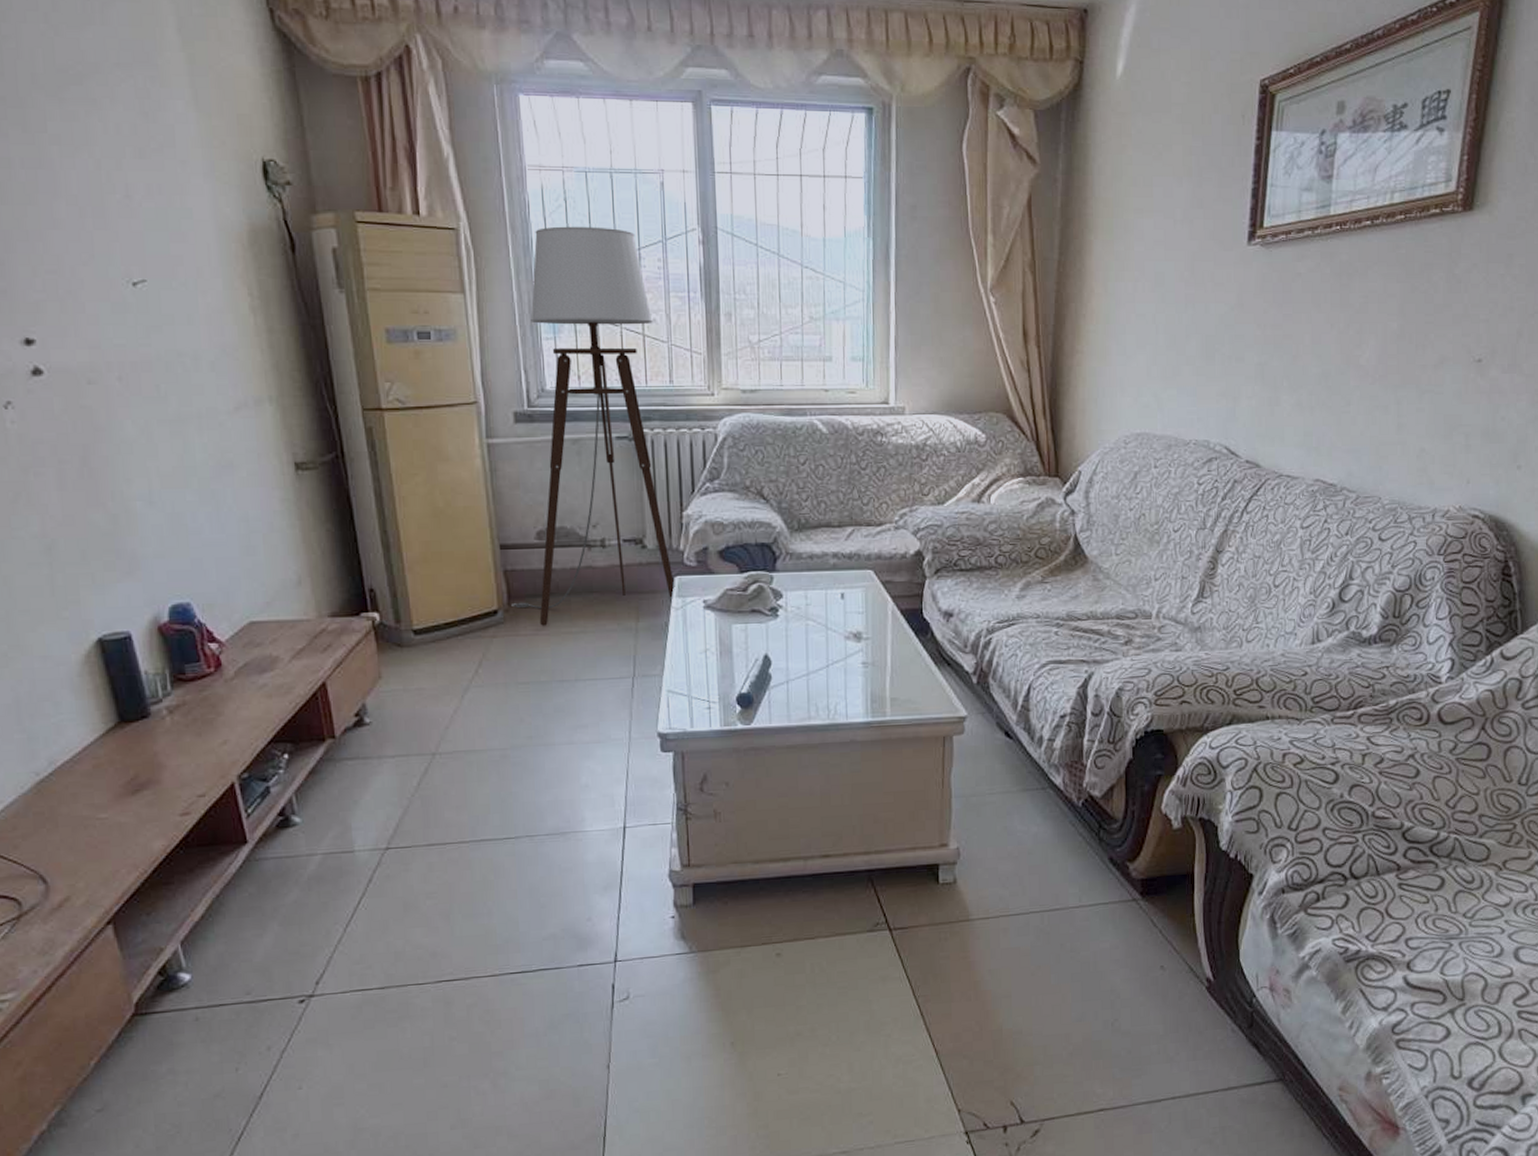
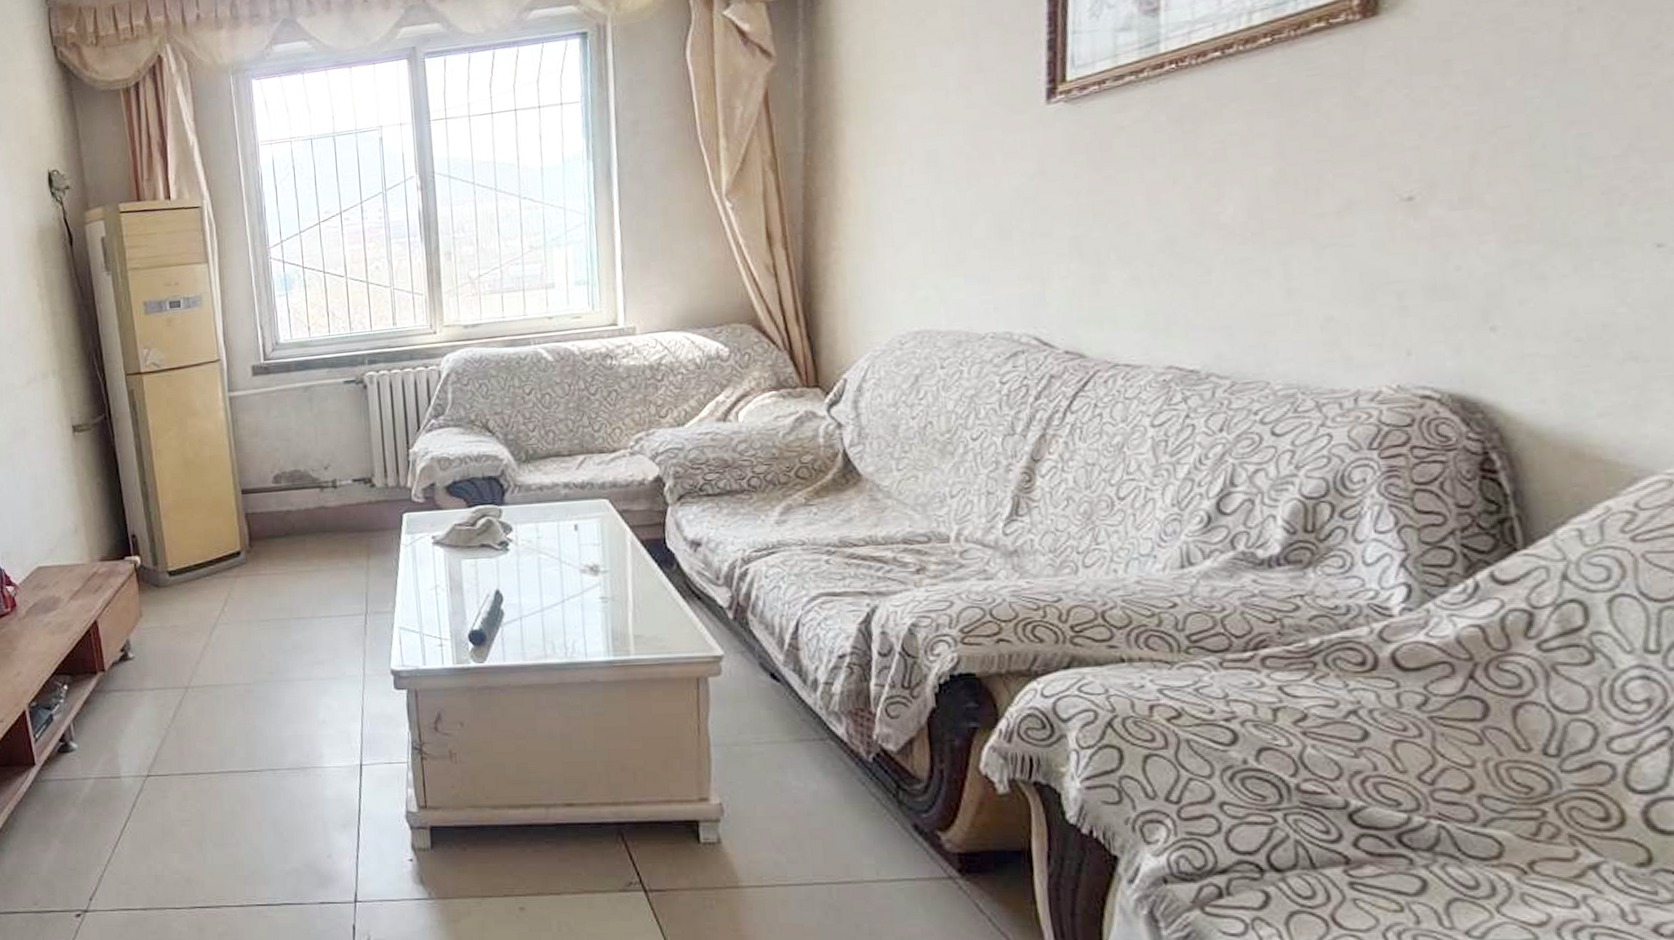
floor lamp: present [511,226,675,626] -> none [252,186,404,565]

